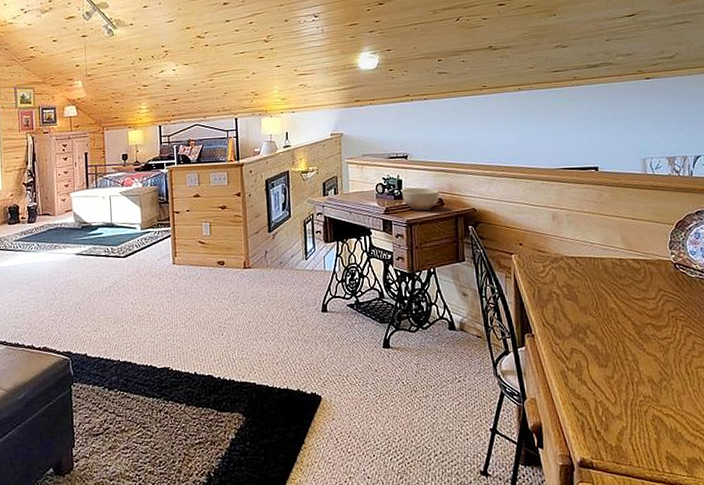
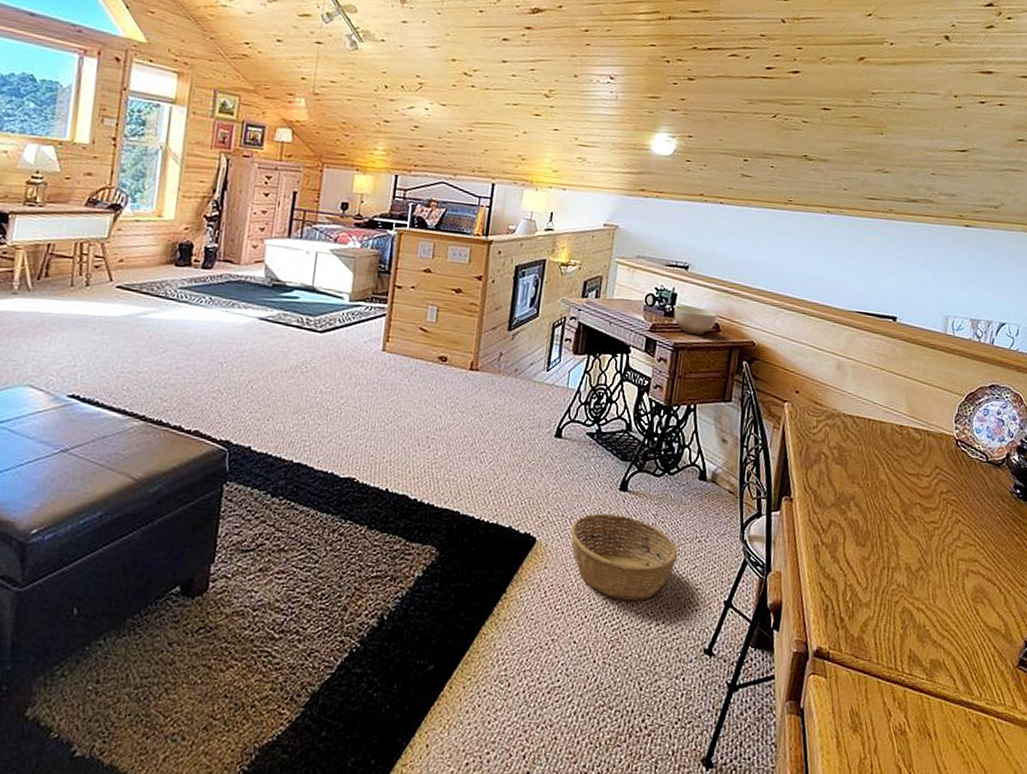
basket: none [348,368,443,438] -> present [570,513,678,601]

